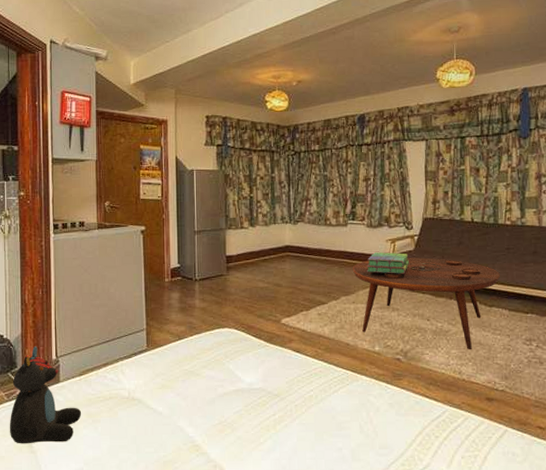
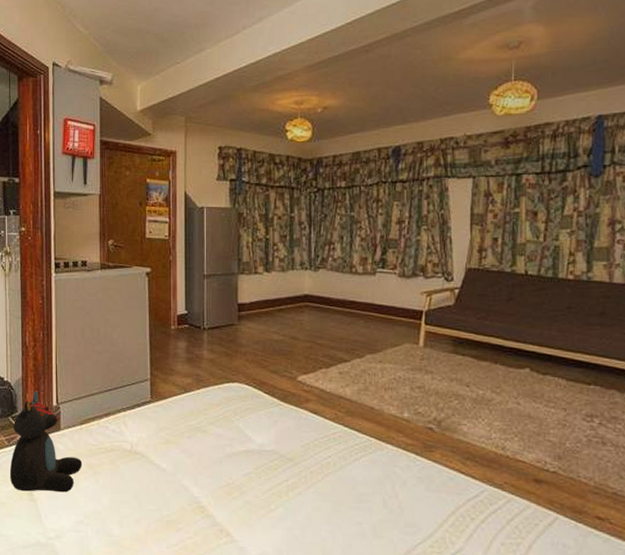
coffee table: present [352,257,501,349] -> none [380,313,559,422]
stack of books: present [366,252,409,274] -> none [397,306,447,332]

